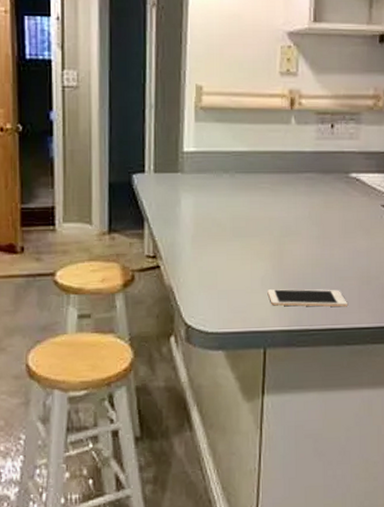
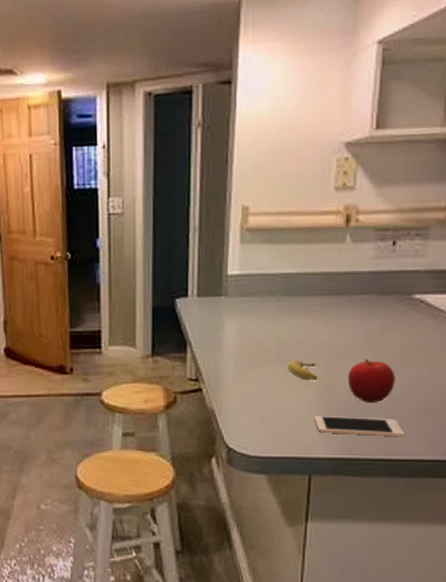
fruit: none [242,235,270,255] -> present [288,360,319,380]
fruit: none [296,234,338,275] -> present [347,359,395,403]

